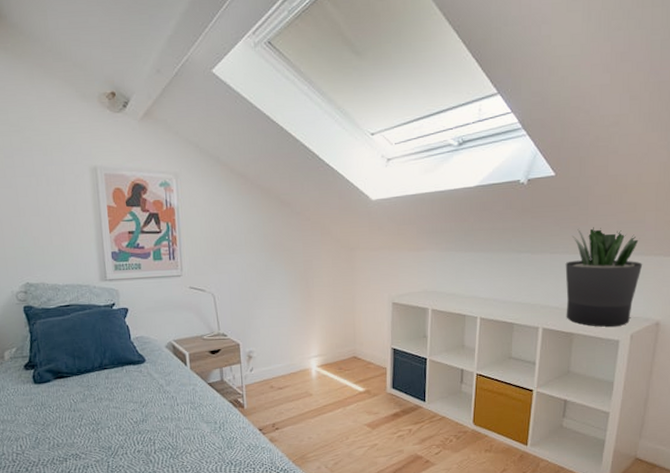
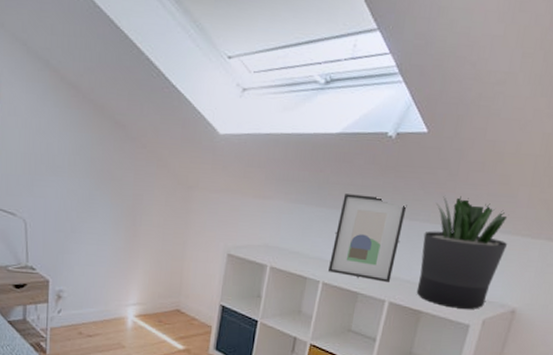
picture frame: none [484,236,546,311] -> present [328,194,407,282]

